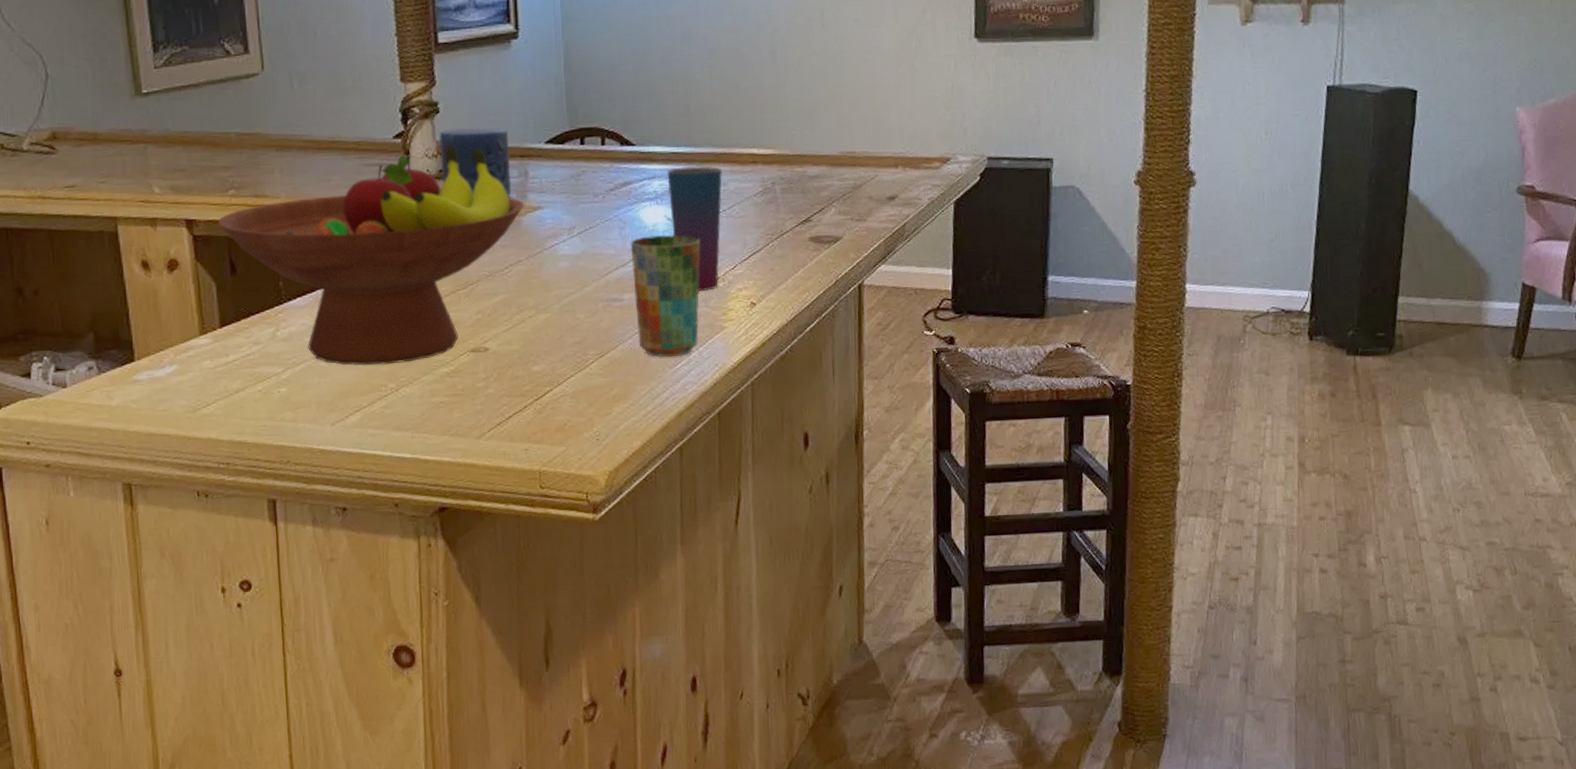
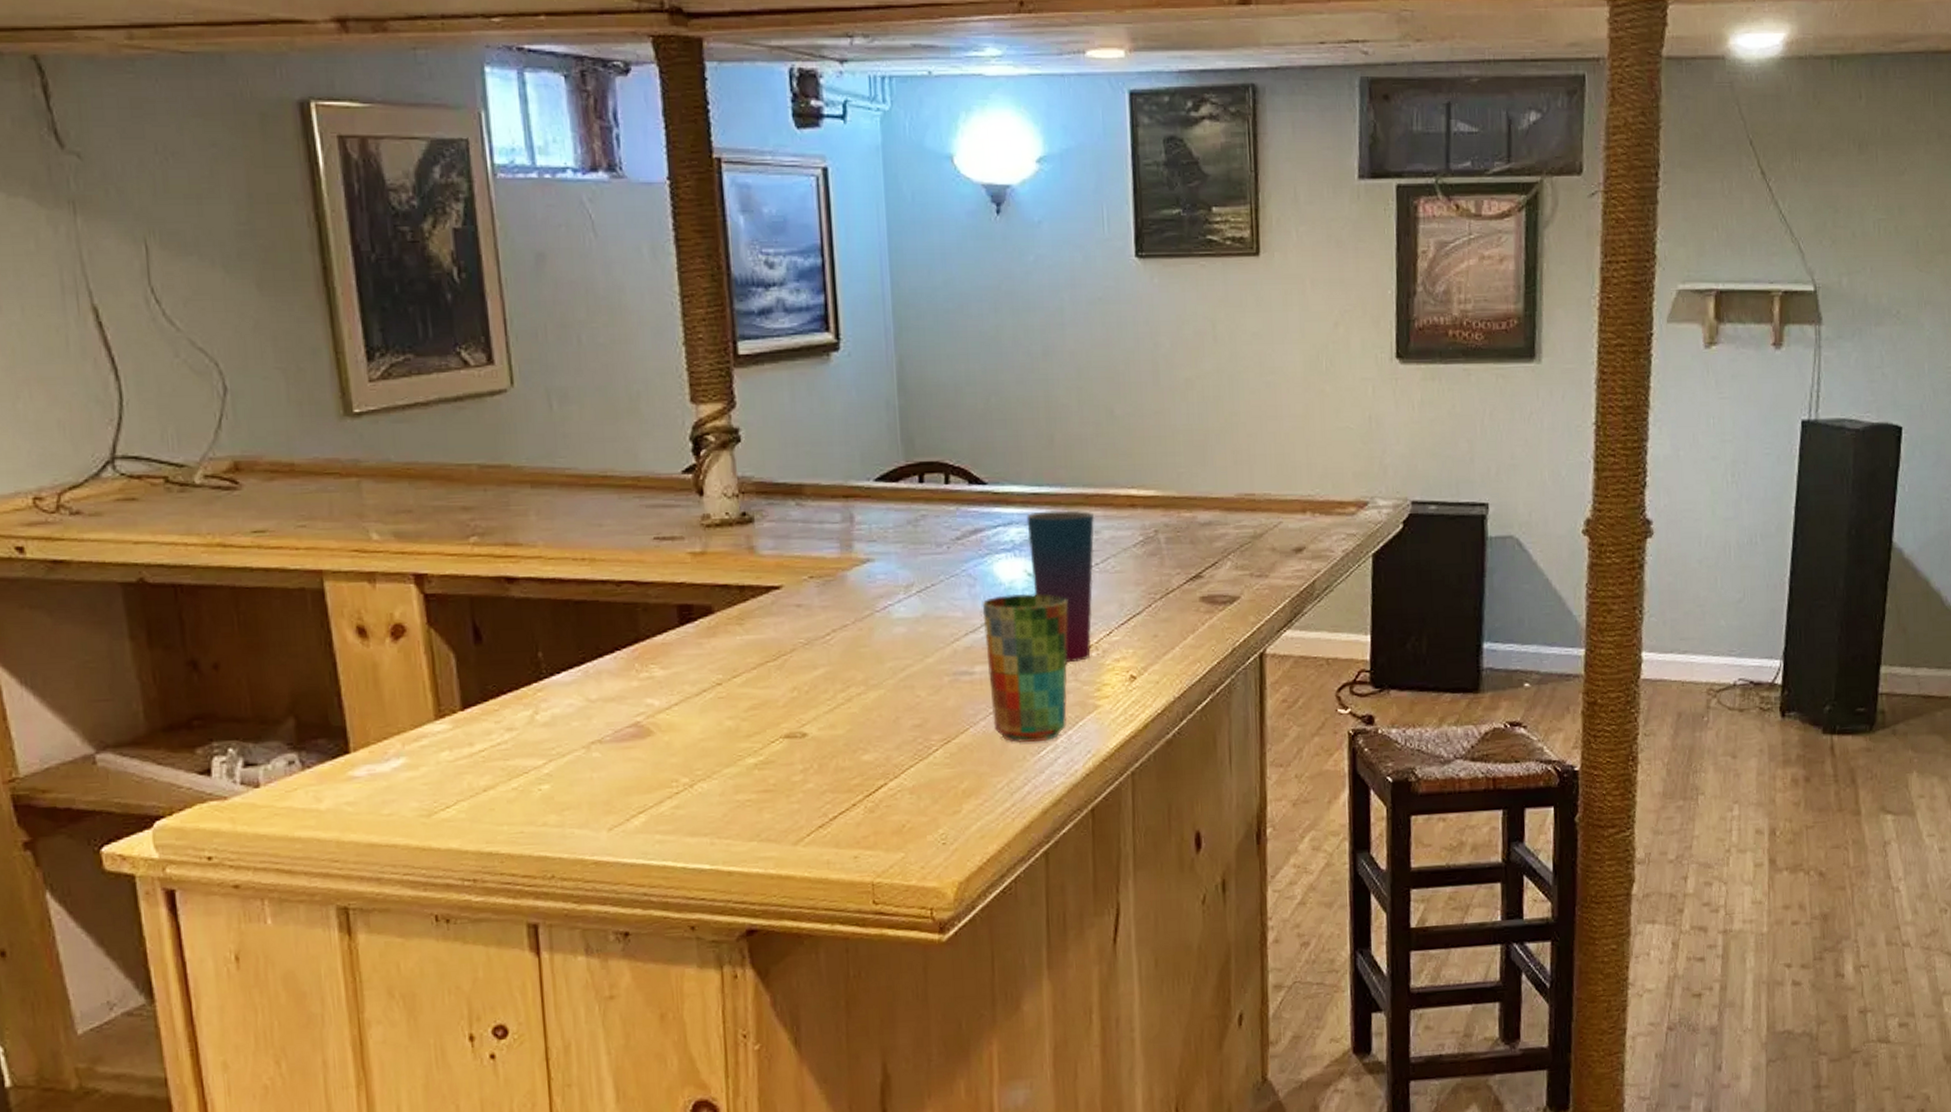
fruit bowl: present [217,145,524,366] -> none [455,482,849,757]
candle: present [439,127,511,197] -> none [741,460,833,546]

